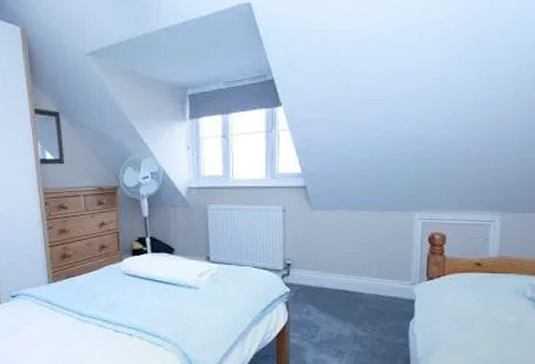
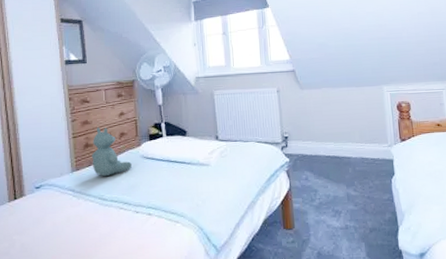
stuffed bear: none [70,237,112,290] -> present [92,127,132,176]

